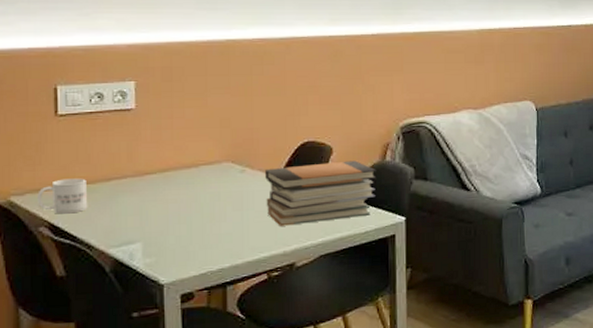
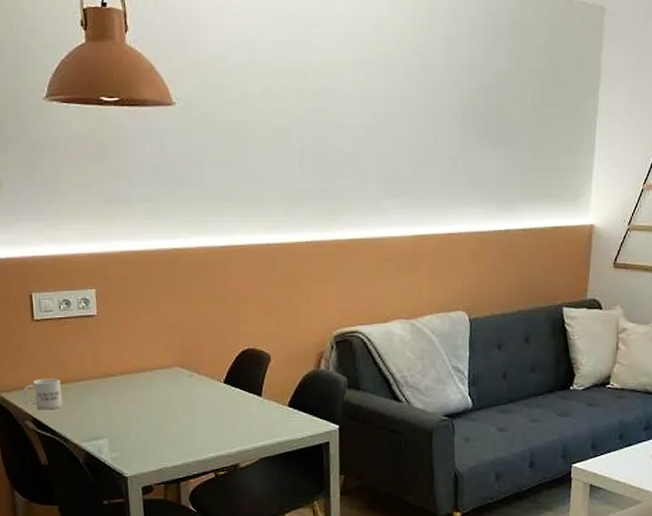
book stack: present [265,160,377,226] -> none [210,368,312,429]

